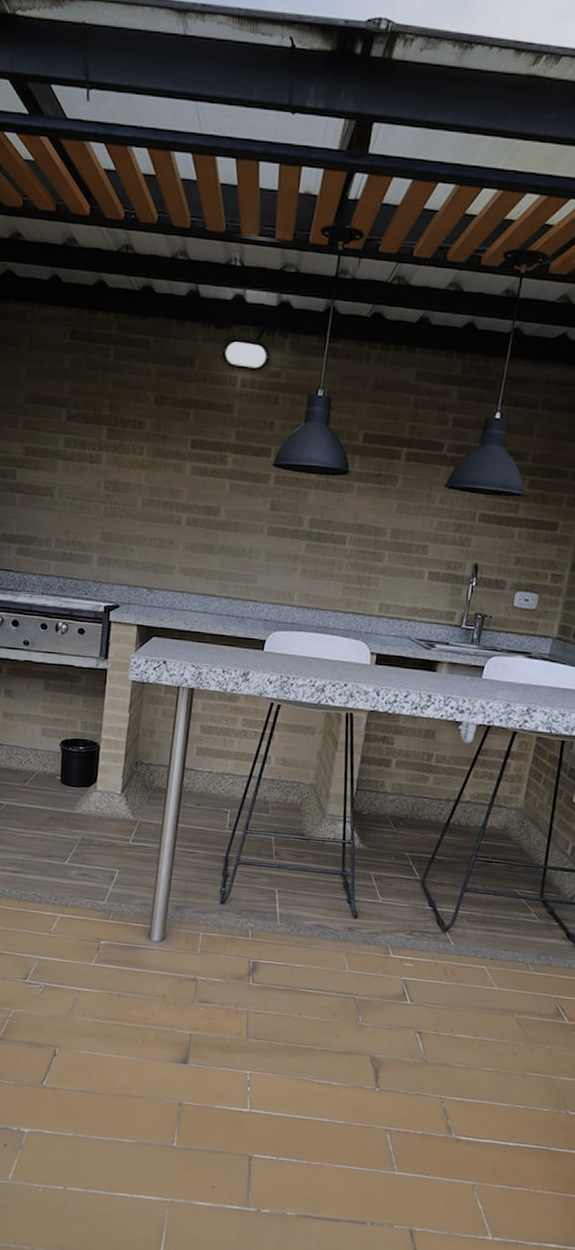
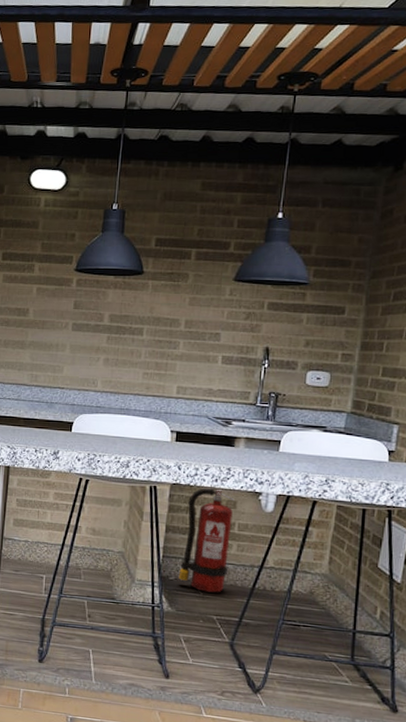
fire extinguisher: none [371,716,434,829] -> present [178,487,235,593]

